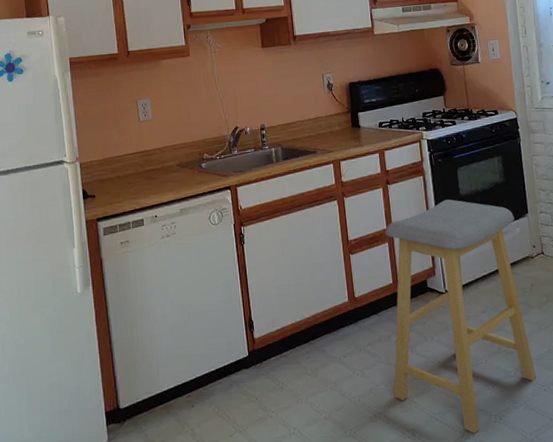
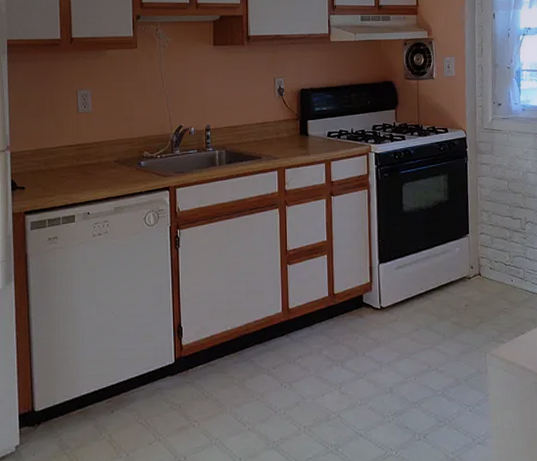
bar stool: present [384,199,536,434] -> none [320,215,463,451]

